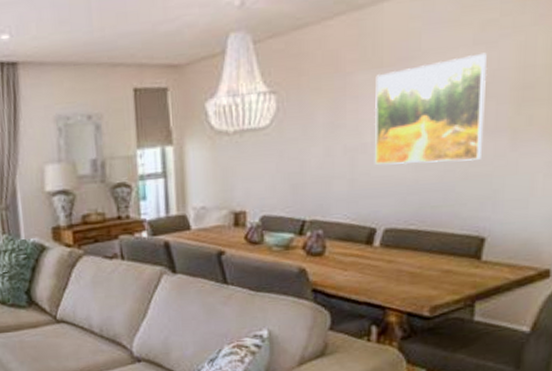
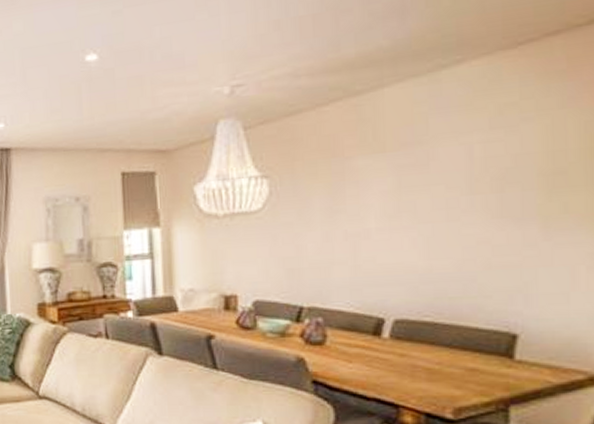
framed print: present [374,52,488,165] -> none [377,136,509,252]

